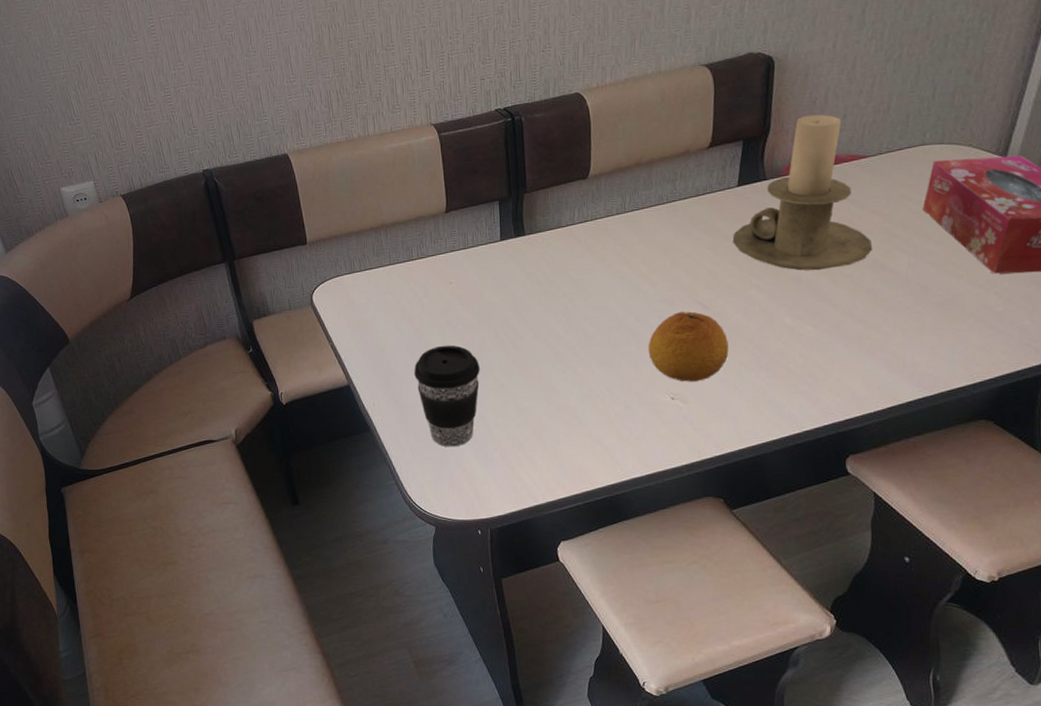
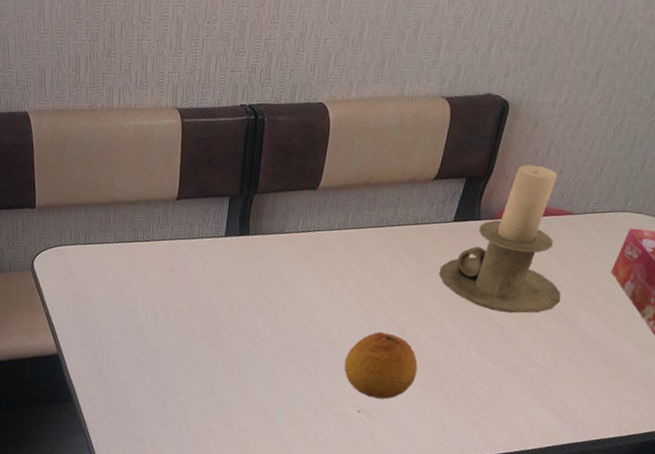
coffee cup: present [414,345,480,447] -> none [122,329,186,428]

